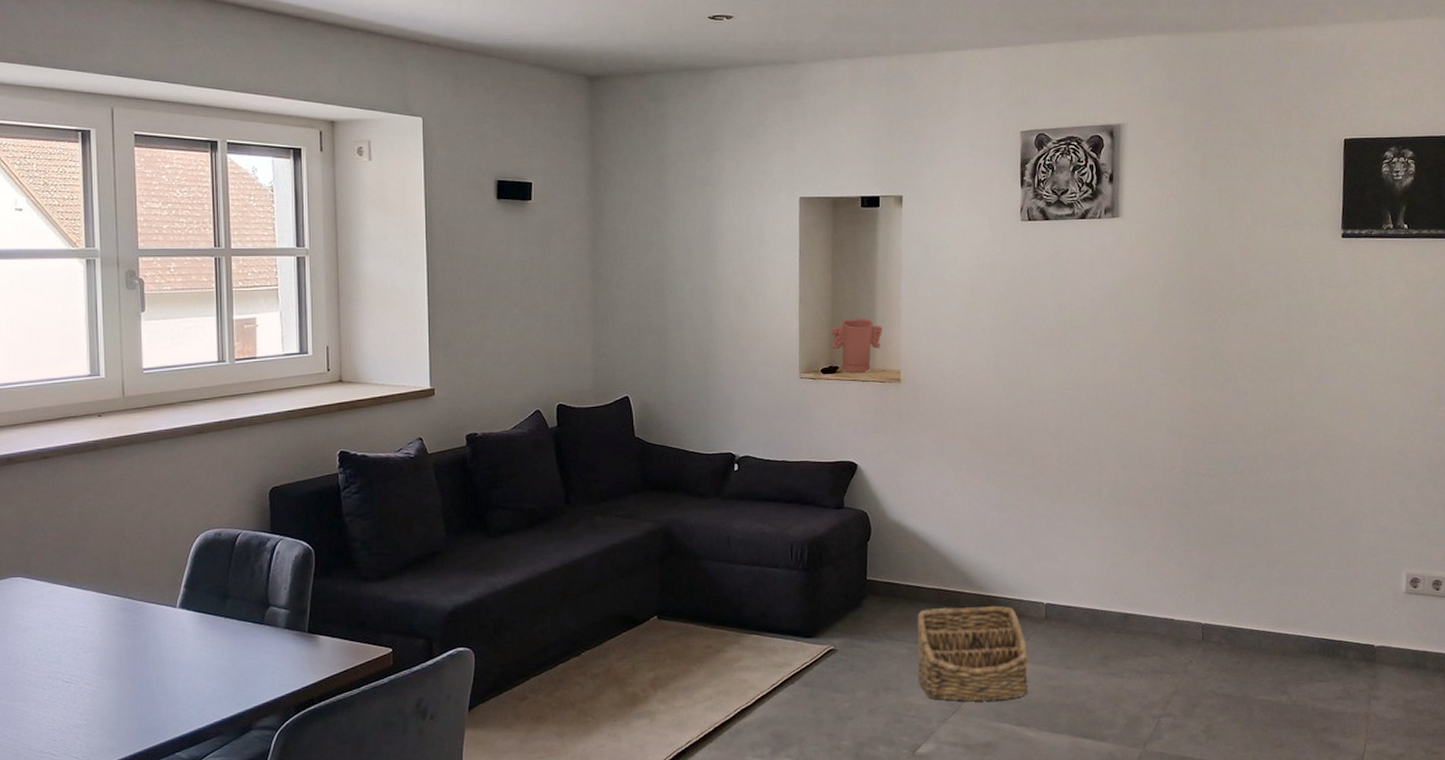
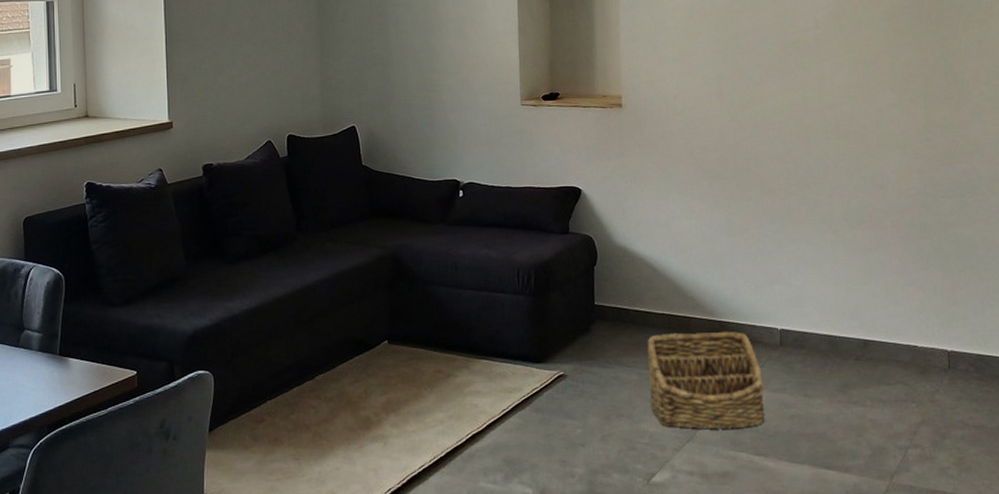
decorative vase: present [831,318,882,373] -> none [550,44,602,99]

